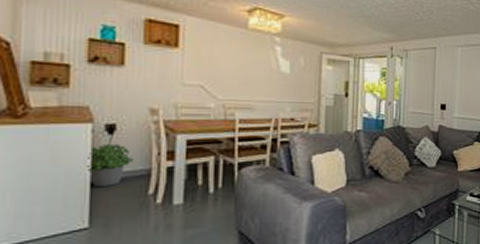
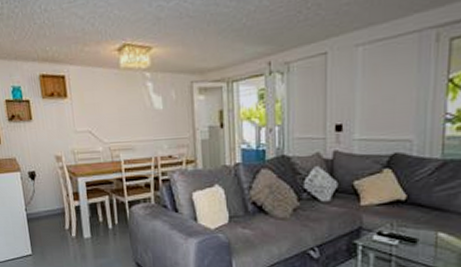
potted plant: present [87,143,134,186] -> none [22,187,52,223]

